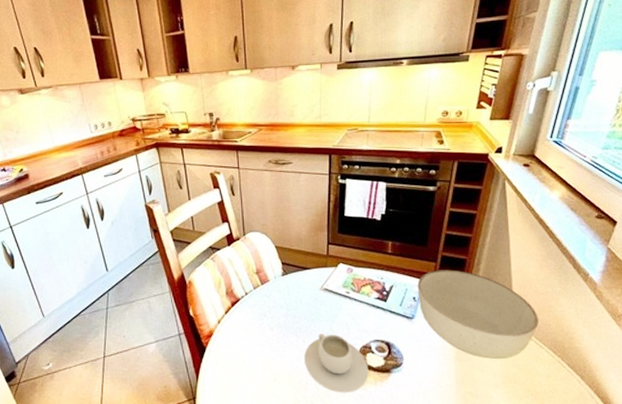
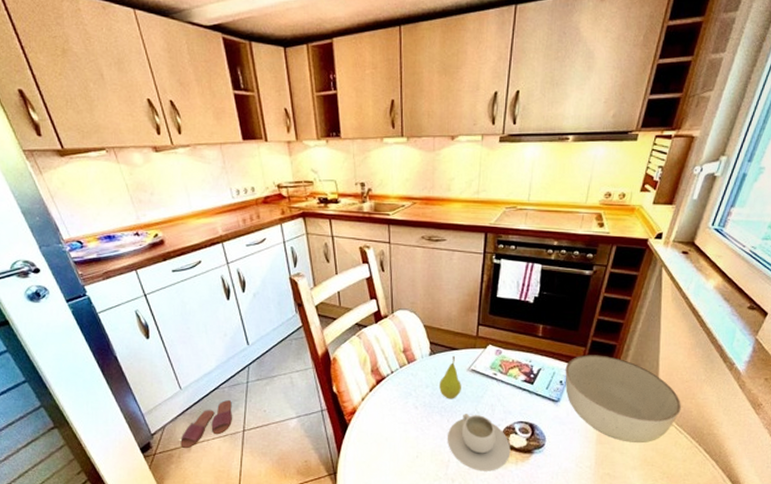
slippers: none [43,327,93,376] -> present [180,400,232,448]
fruit: none [293,275,315,319] -> present [439,355,461,399]

